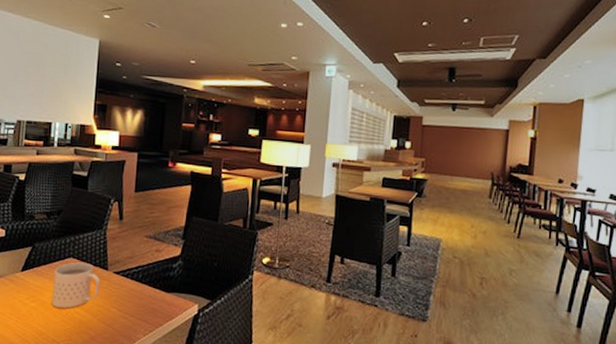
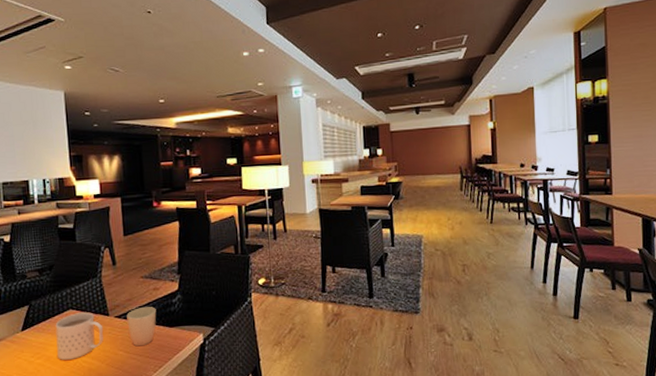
cup: none [124,267,155,307] -> present [127,307,157,347]

